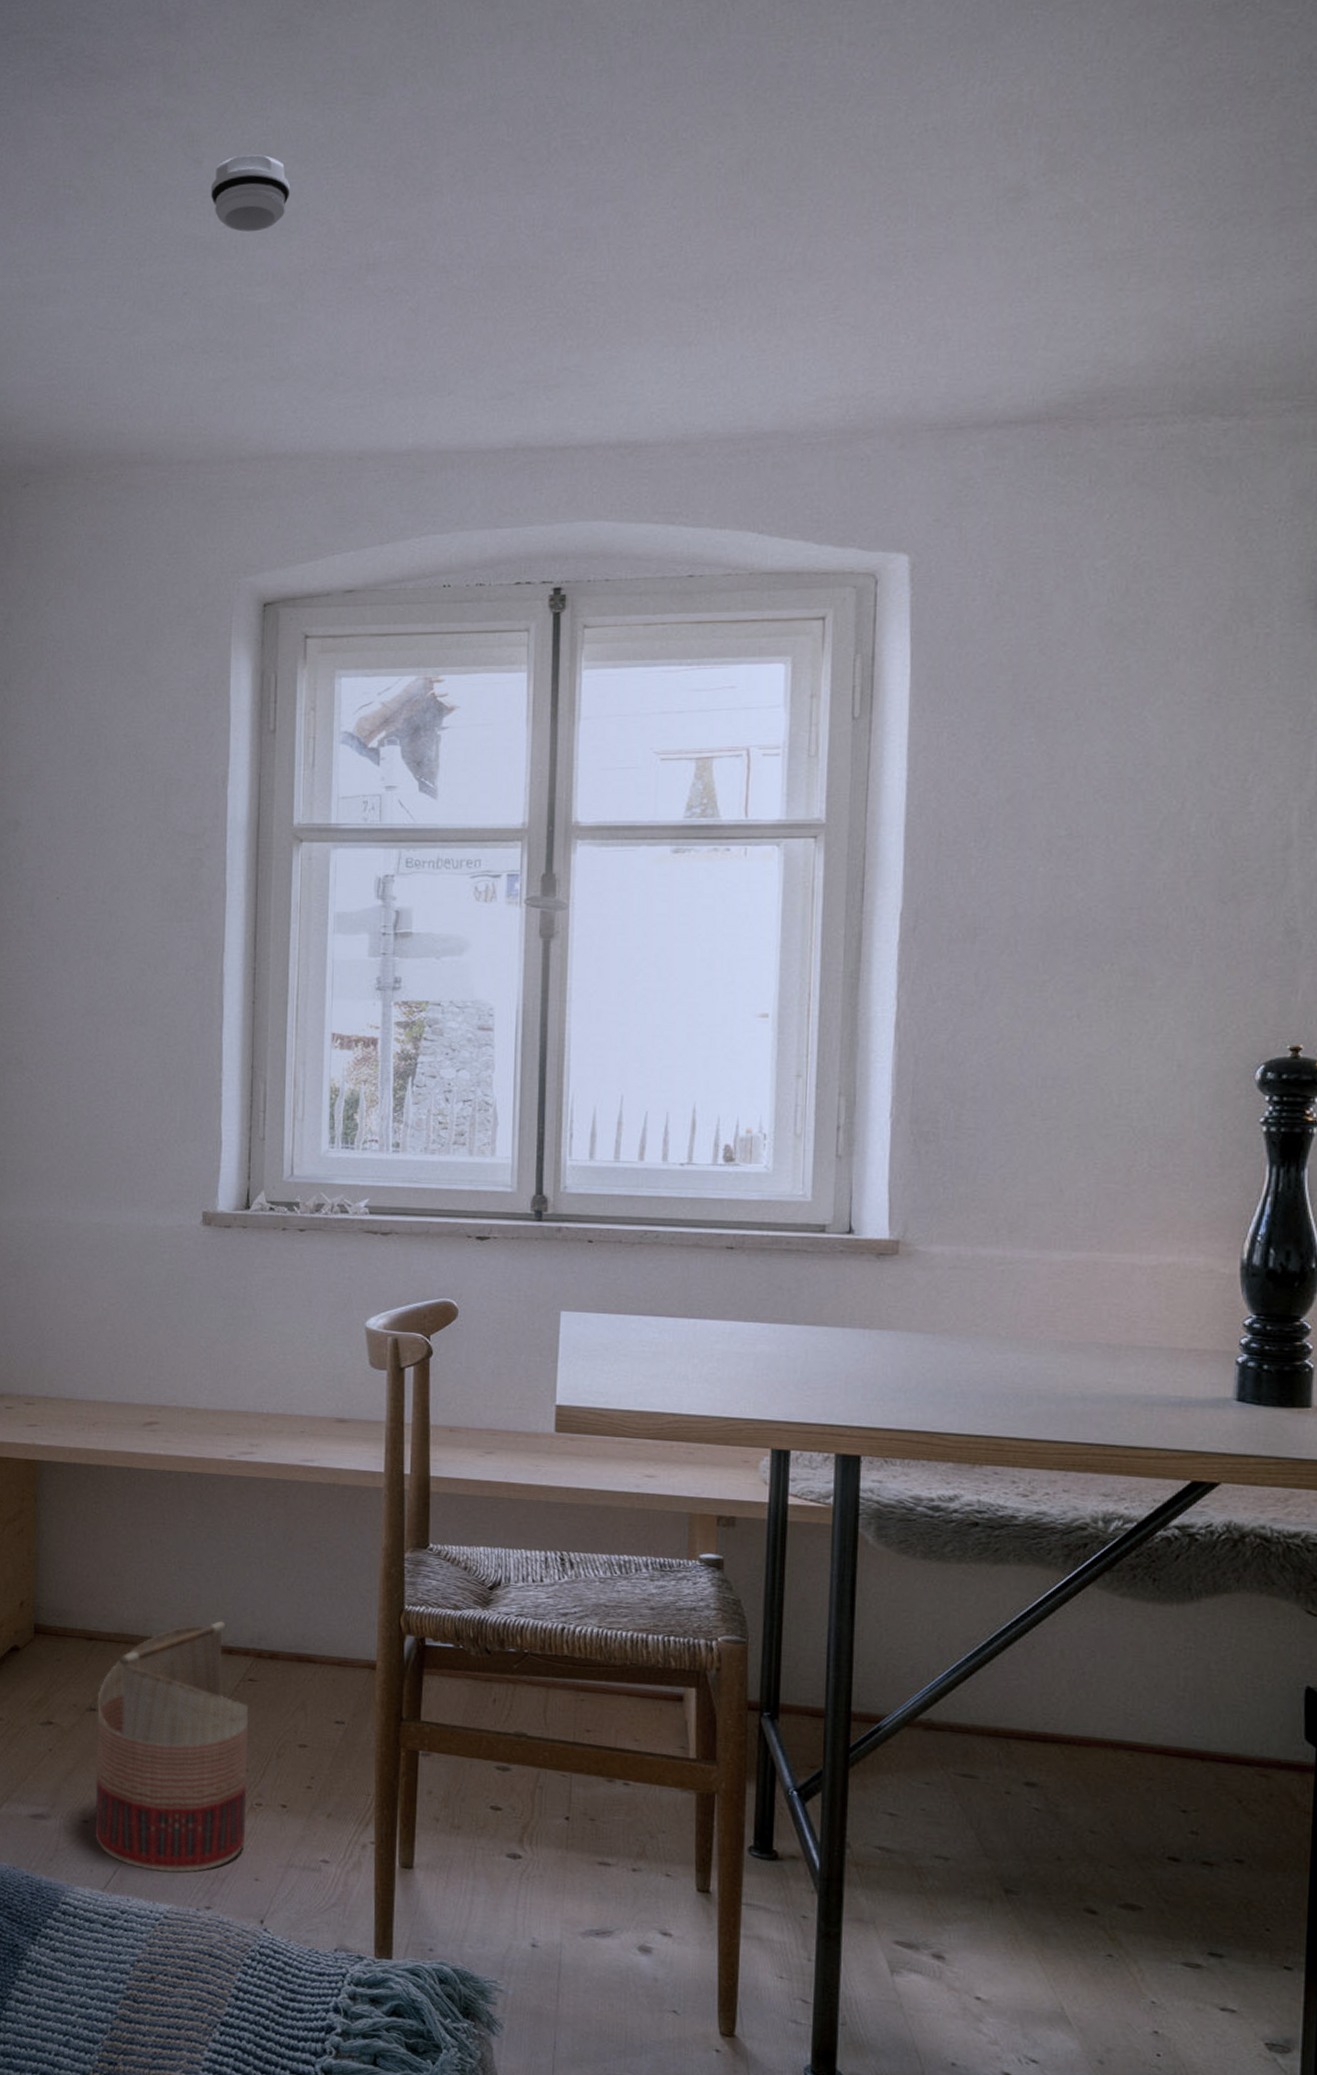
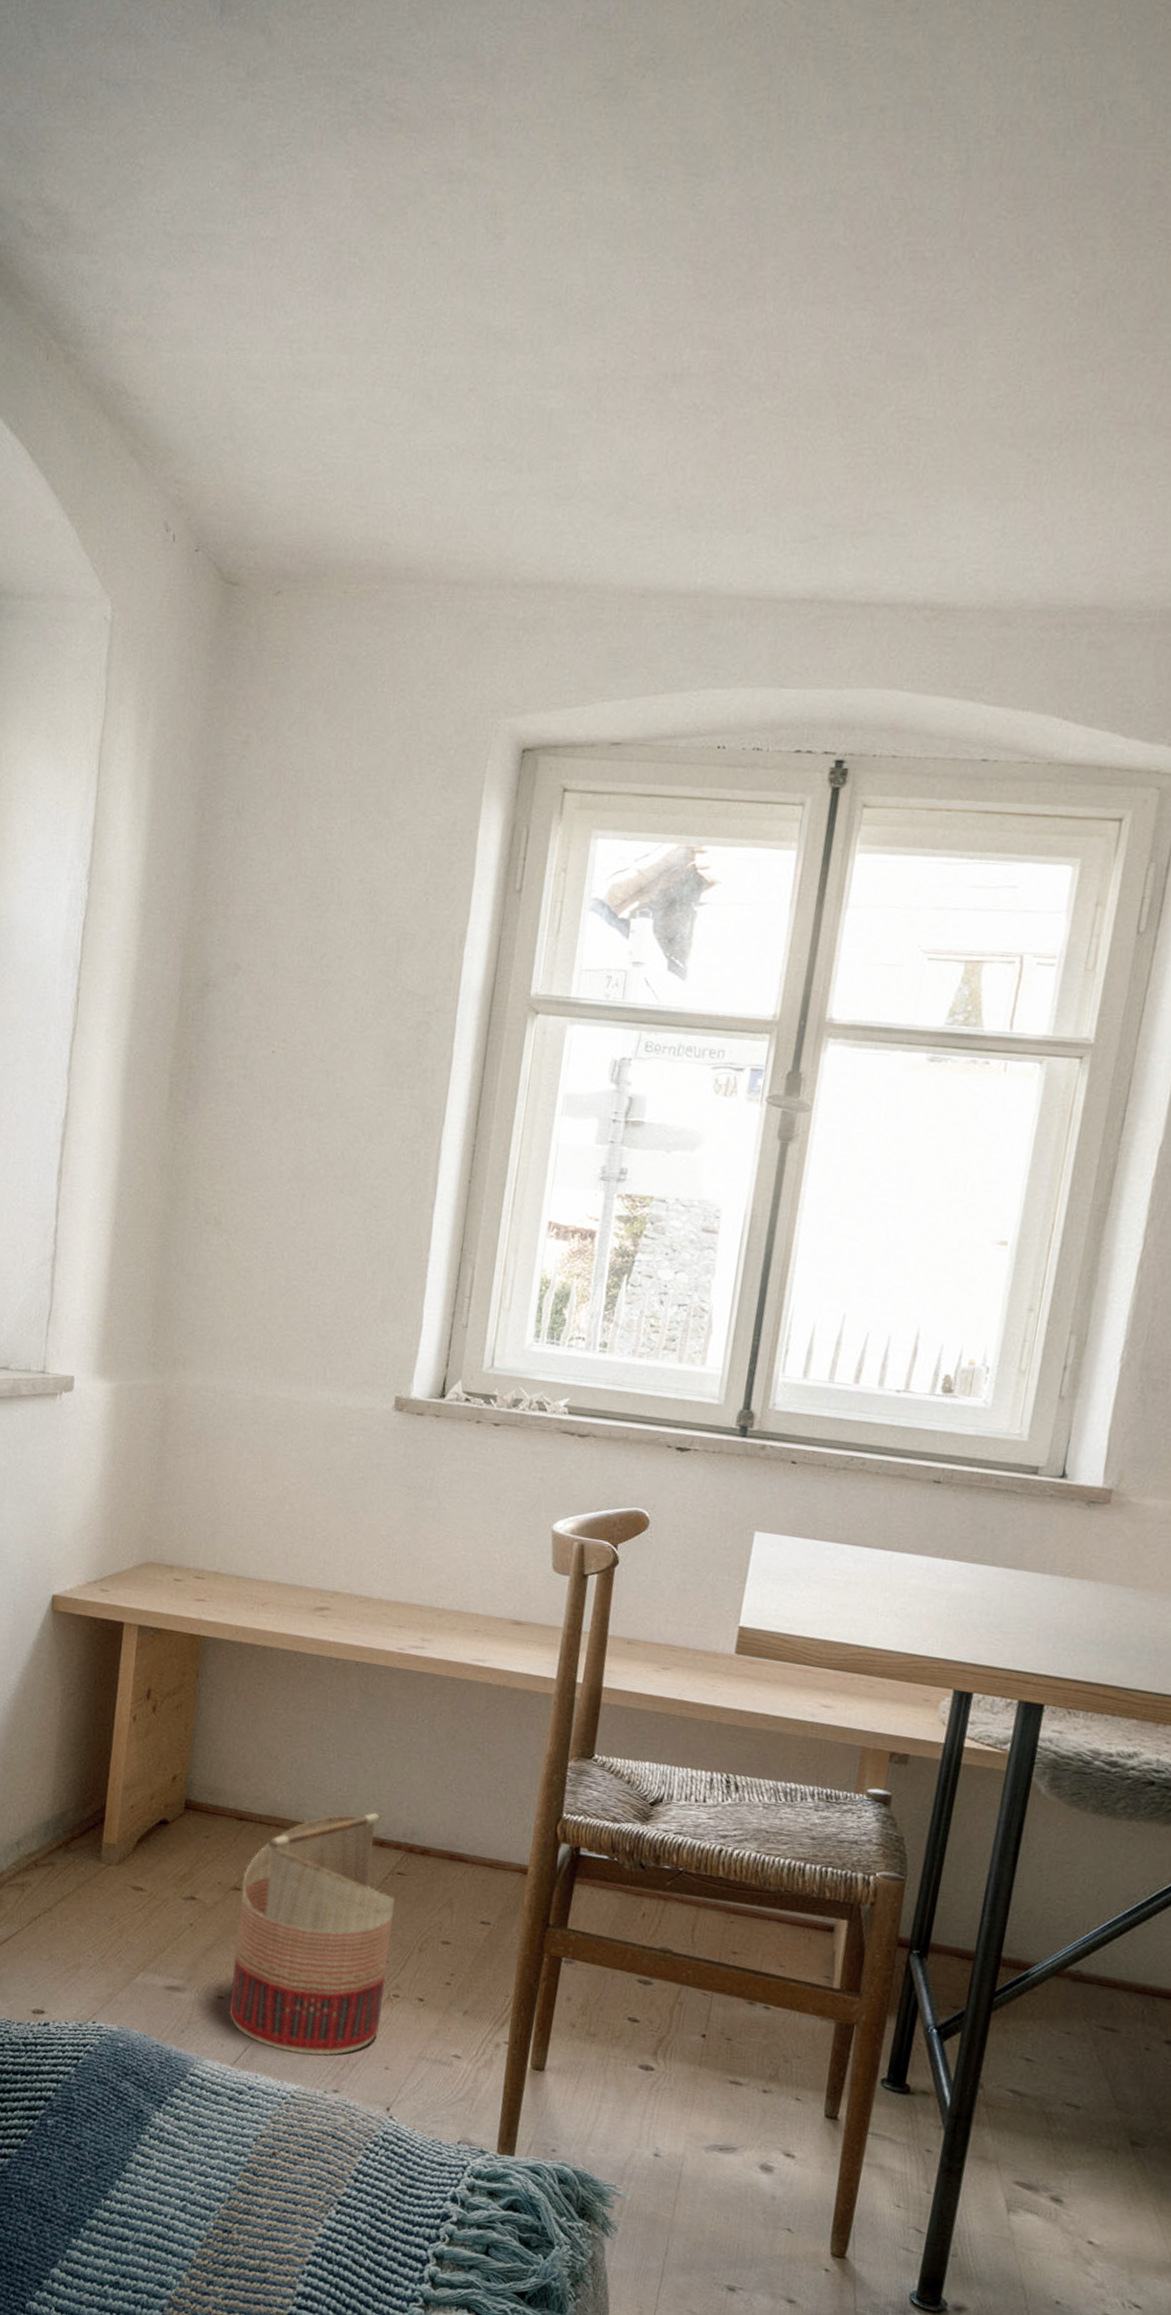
smoke detector: present [210,154,291,233] -> none [509,236,599,326]

